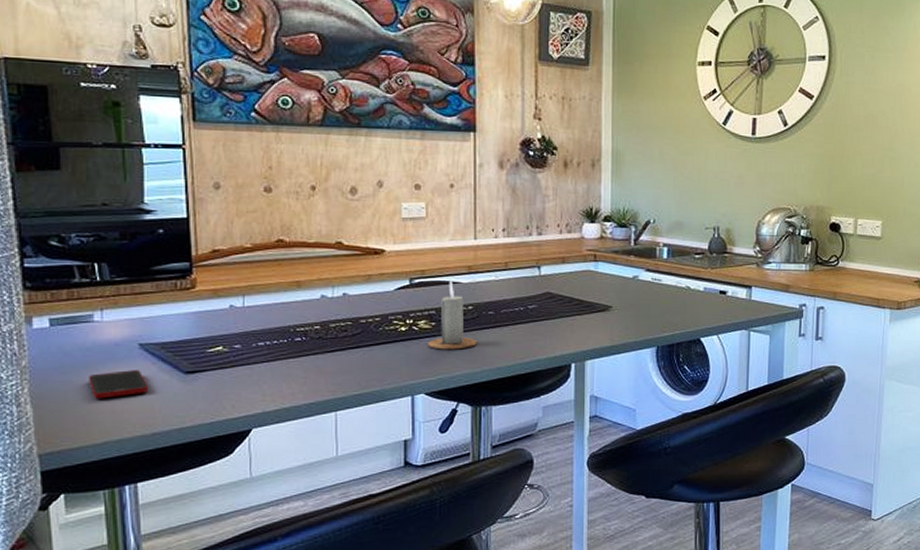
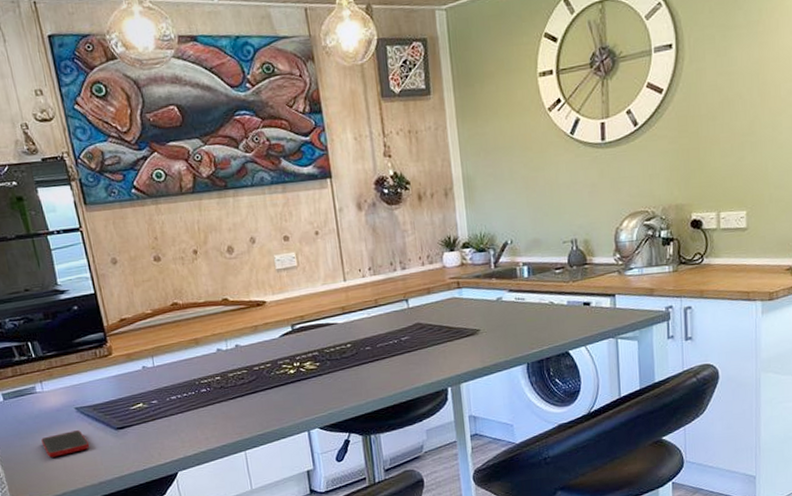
candle: present [428,278,477,350] -> none [315,320,359,387]

